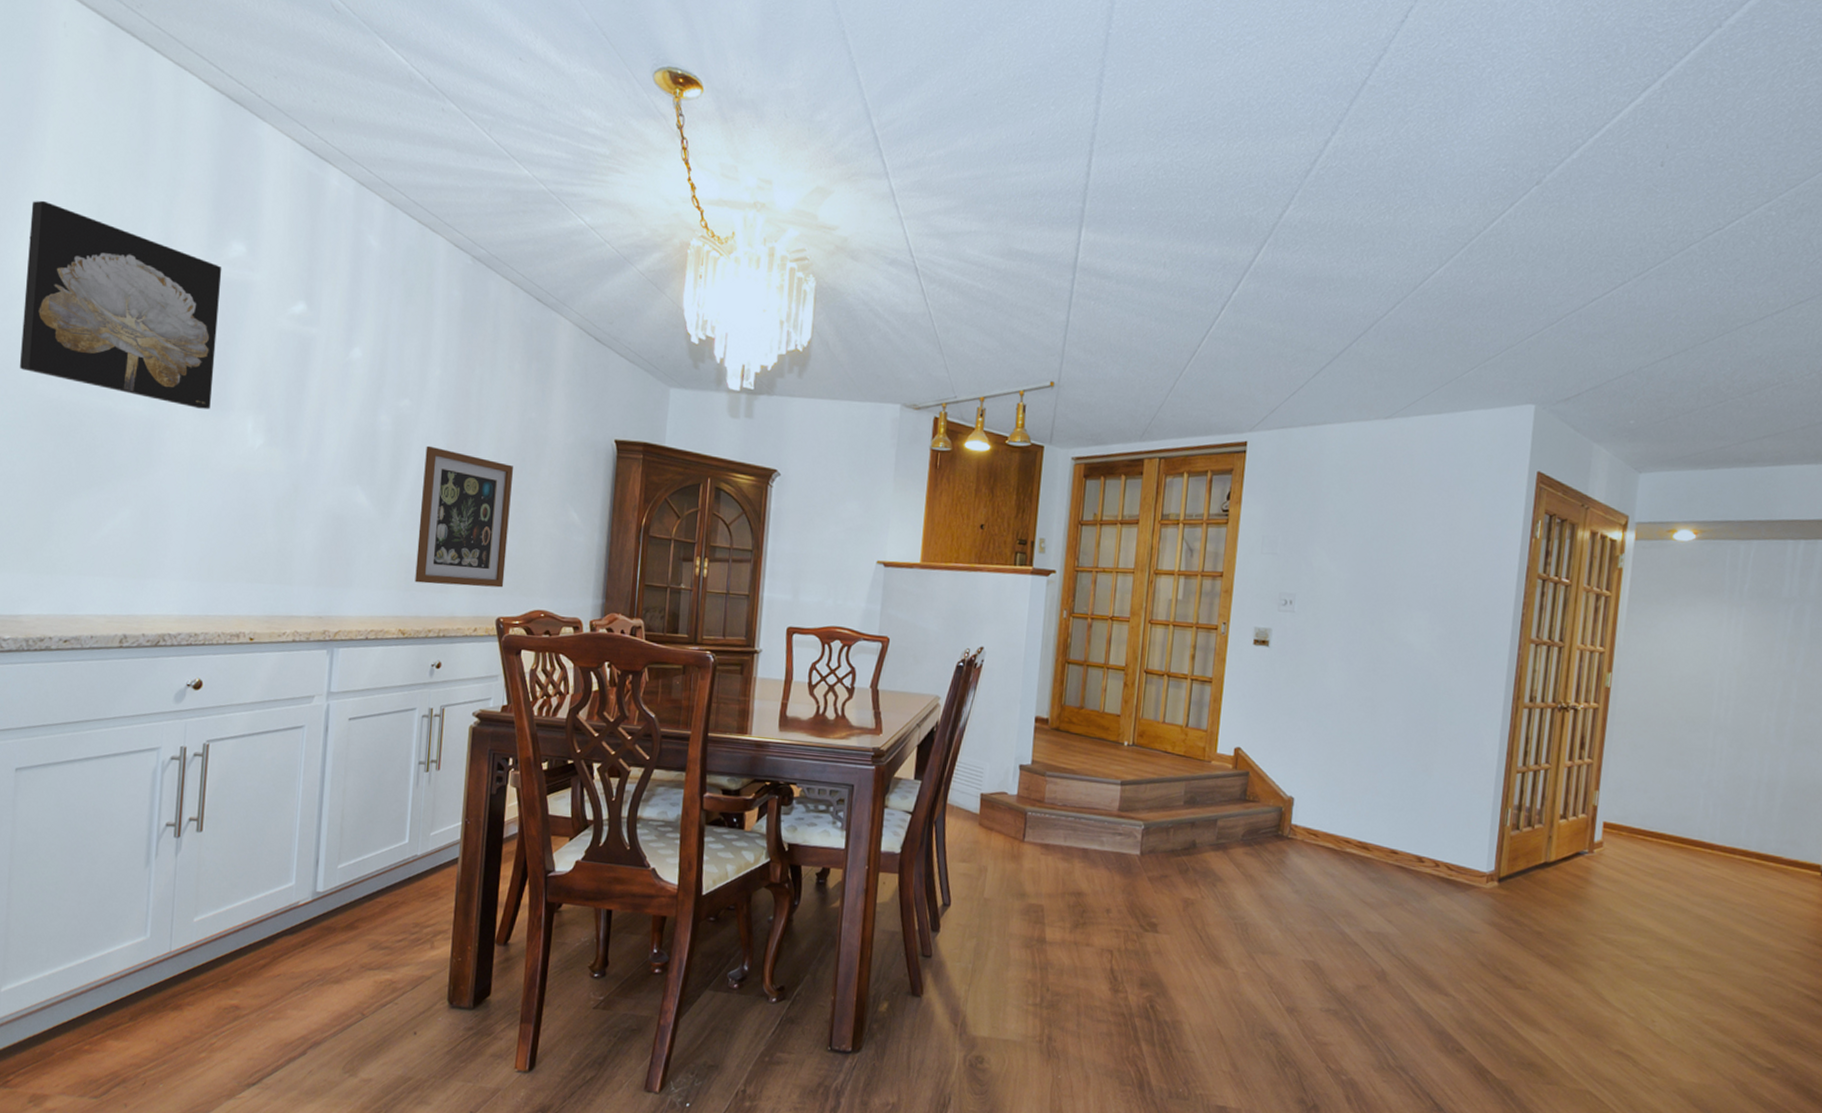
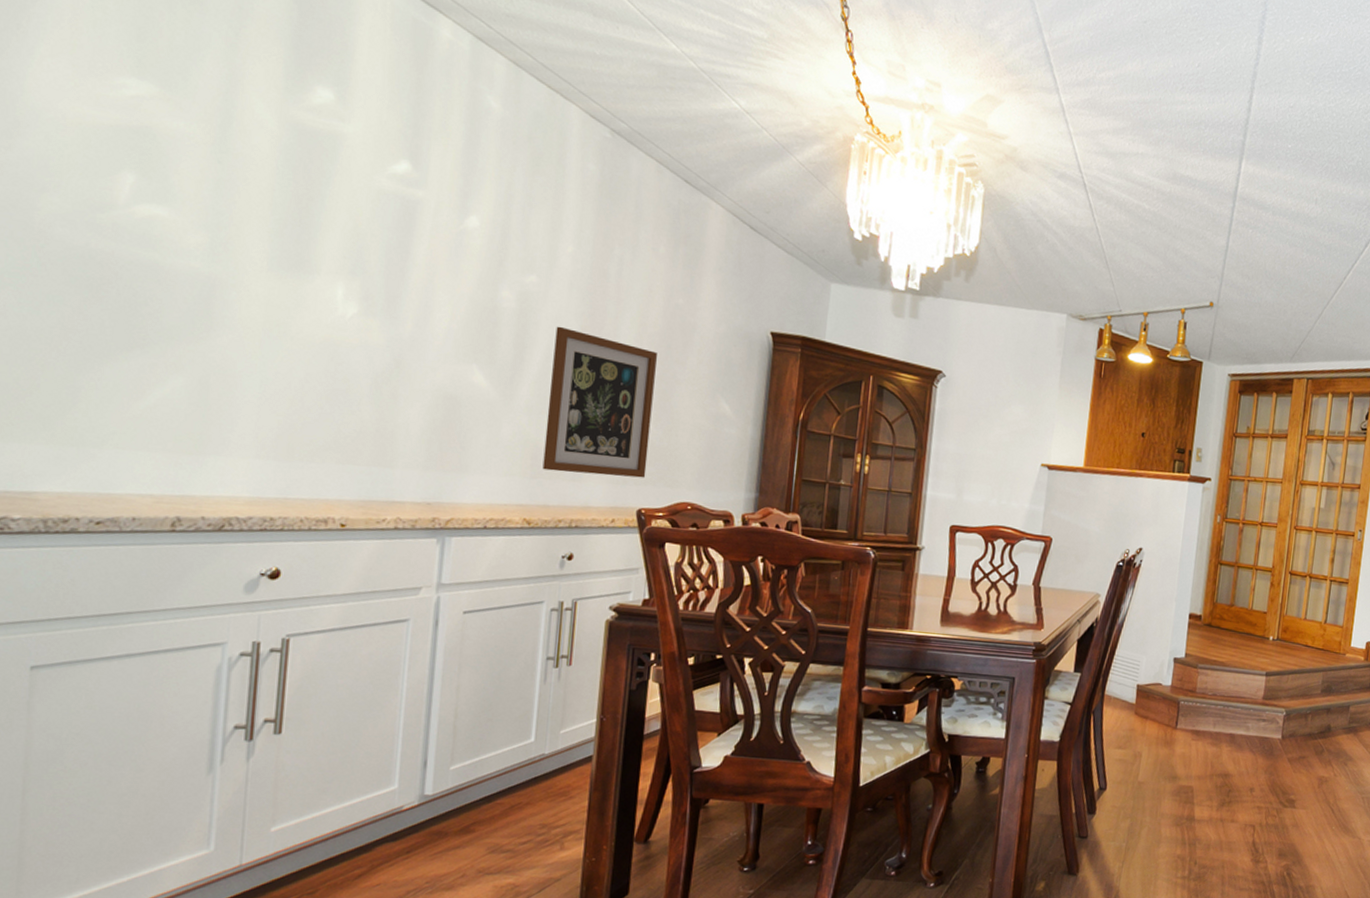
wall art: present [20,200,222,410] -> none [31,13,304,271]

